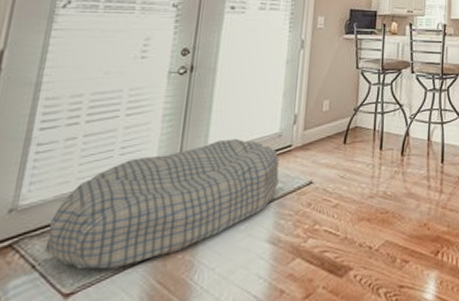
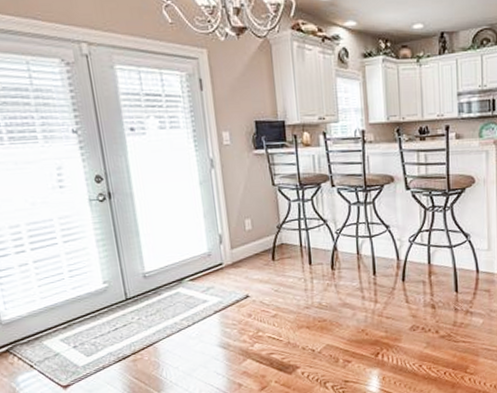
dog bed: present [44,138,279,269] -> none [32,259,218,368]

